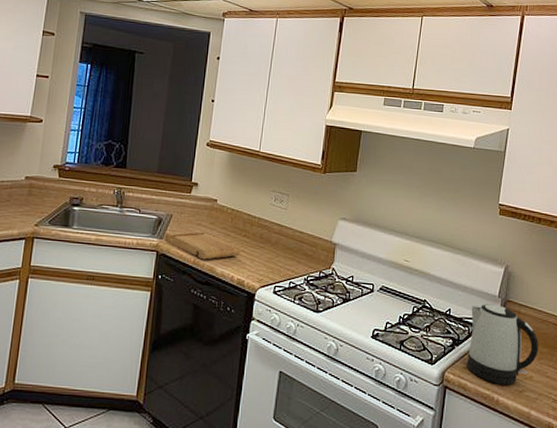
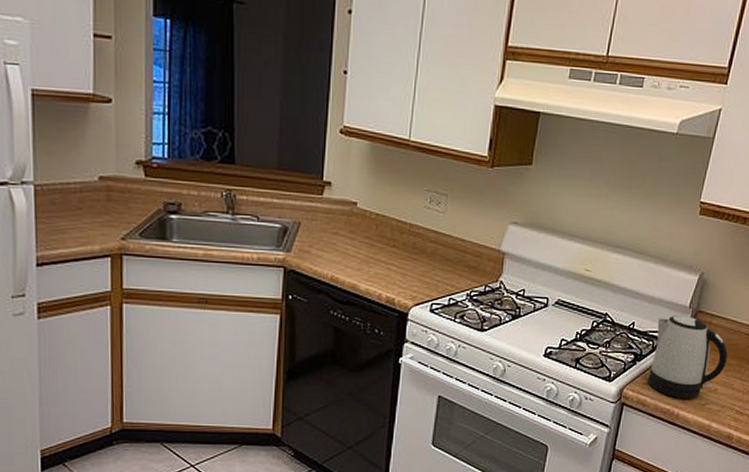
cutting board: present [164,230,241,260] -> none [292,241,389,276]

